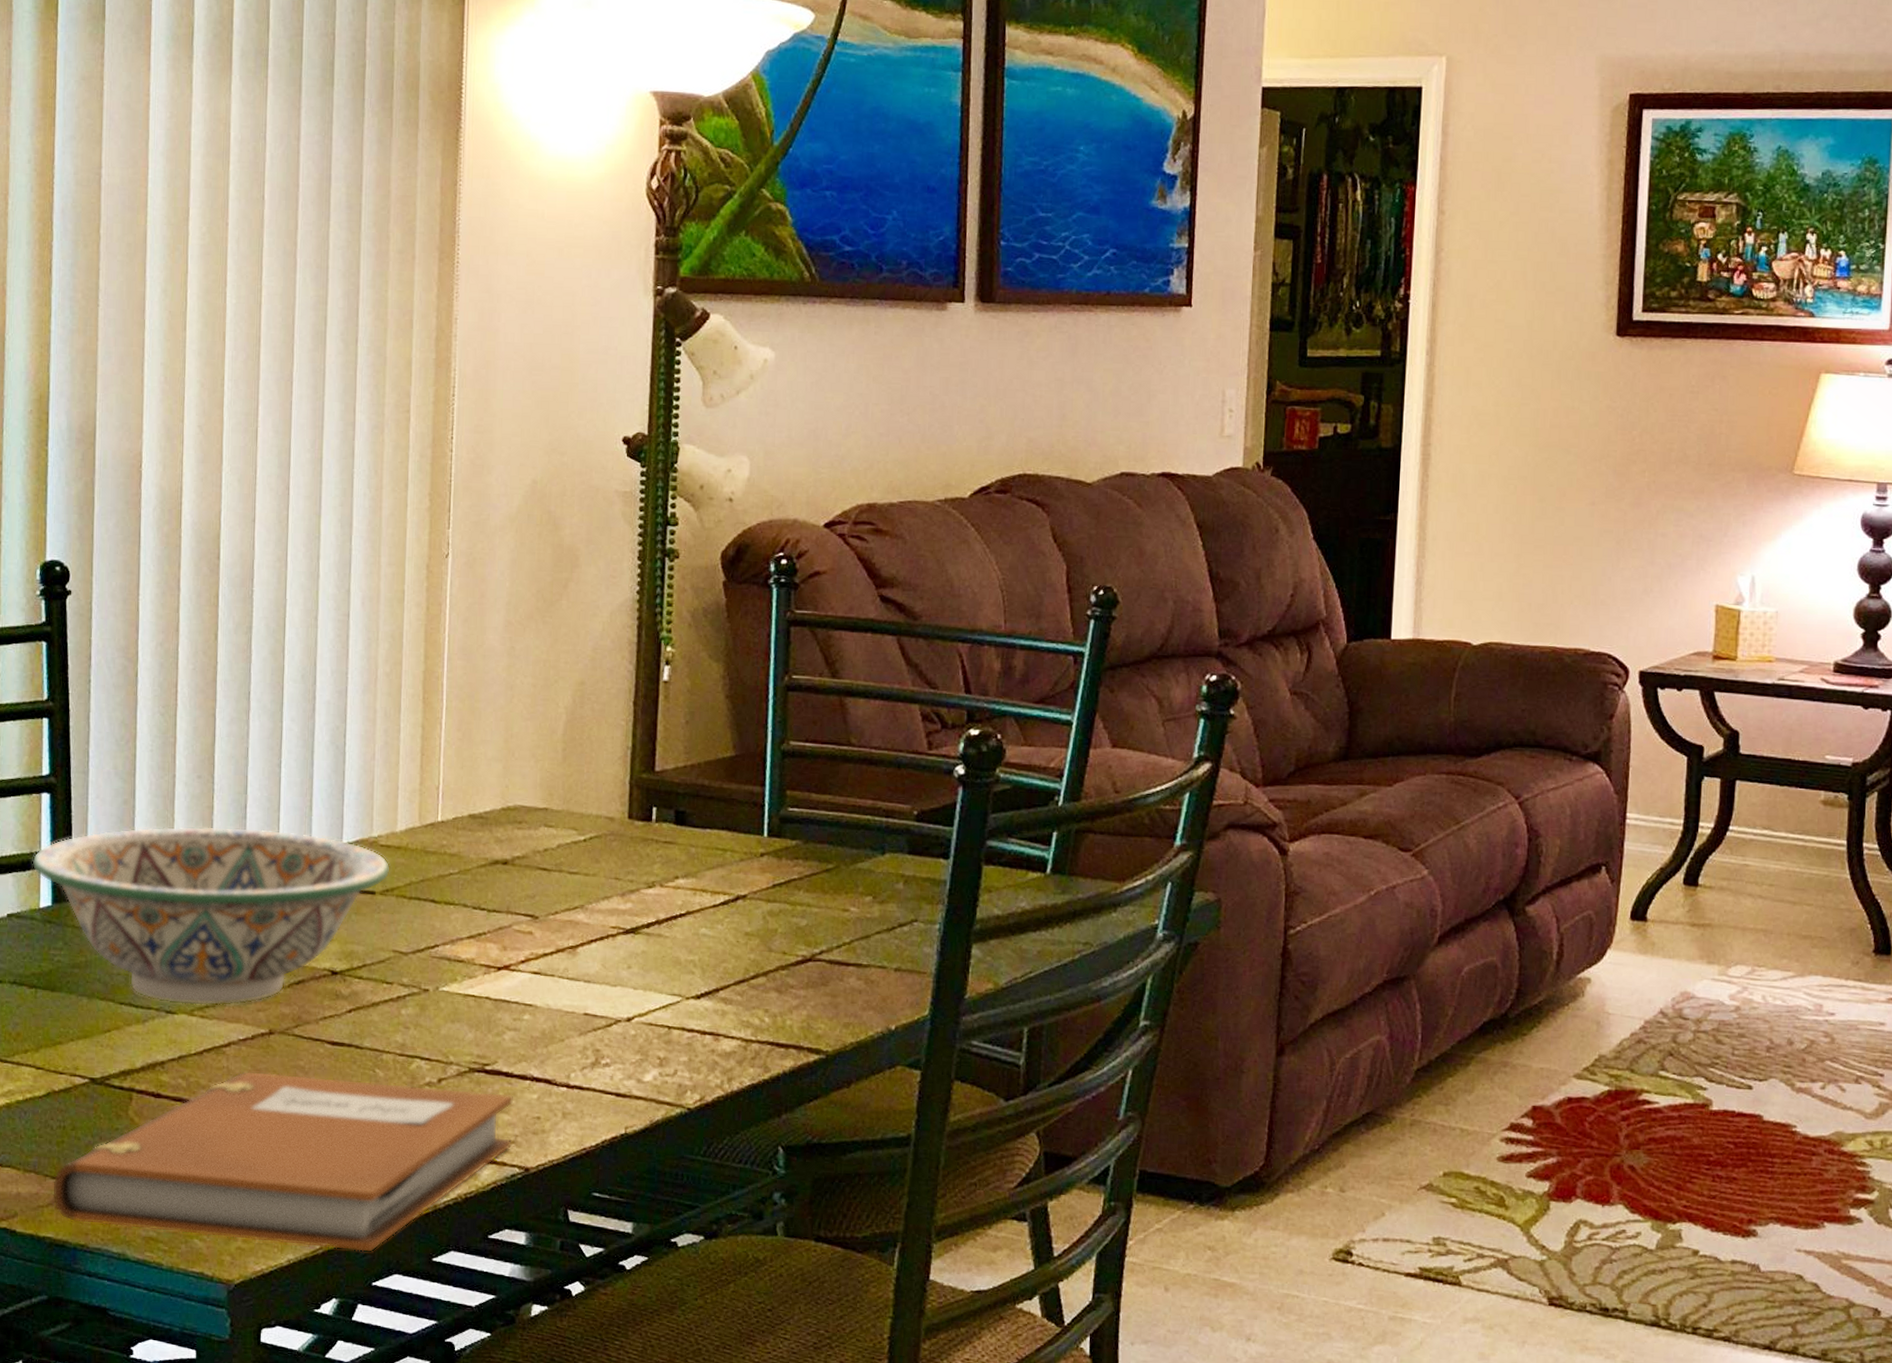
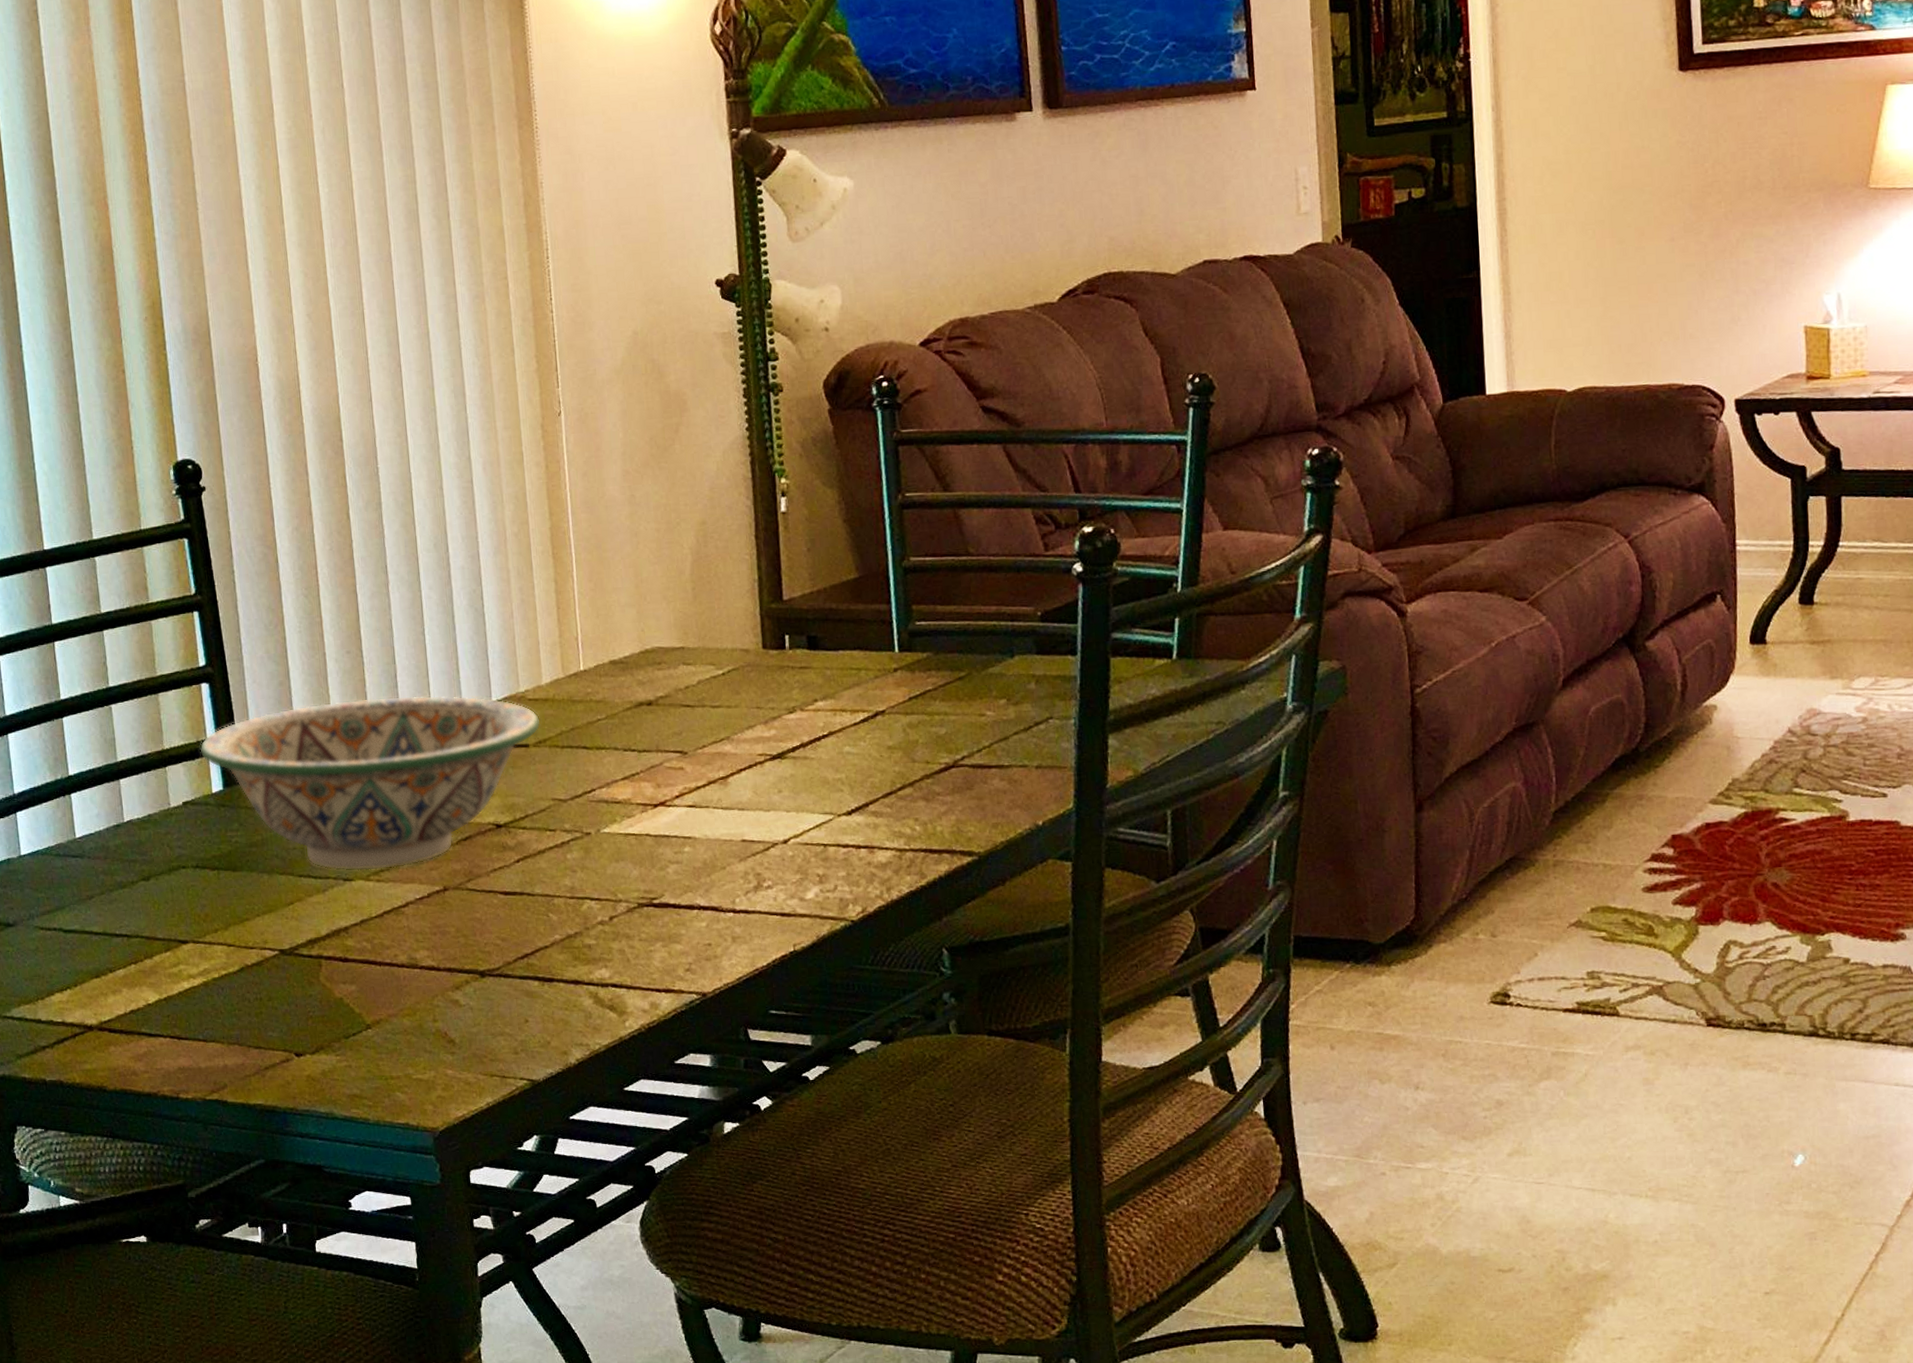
notebook: present [52,1070,514,1253] -> none [256,924,688,1089]

